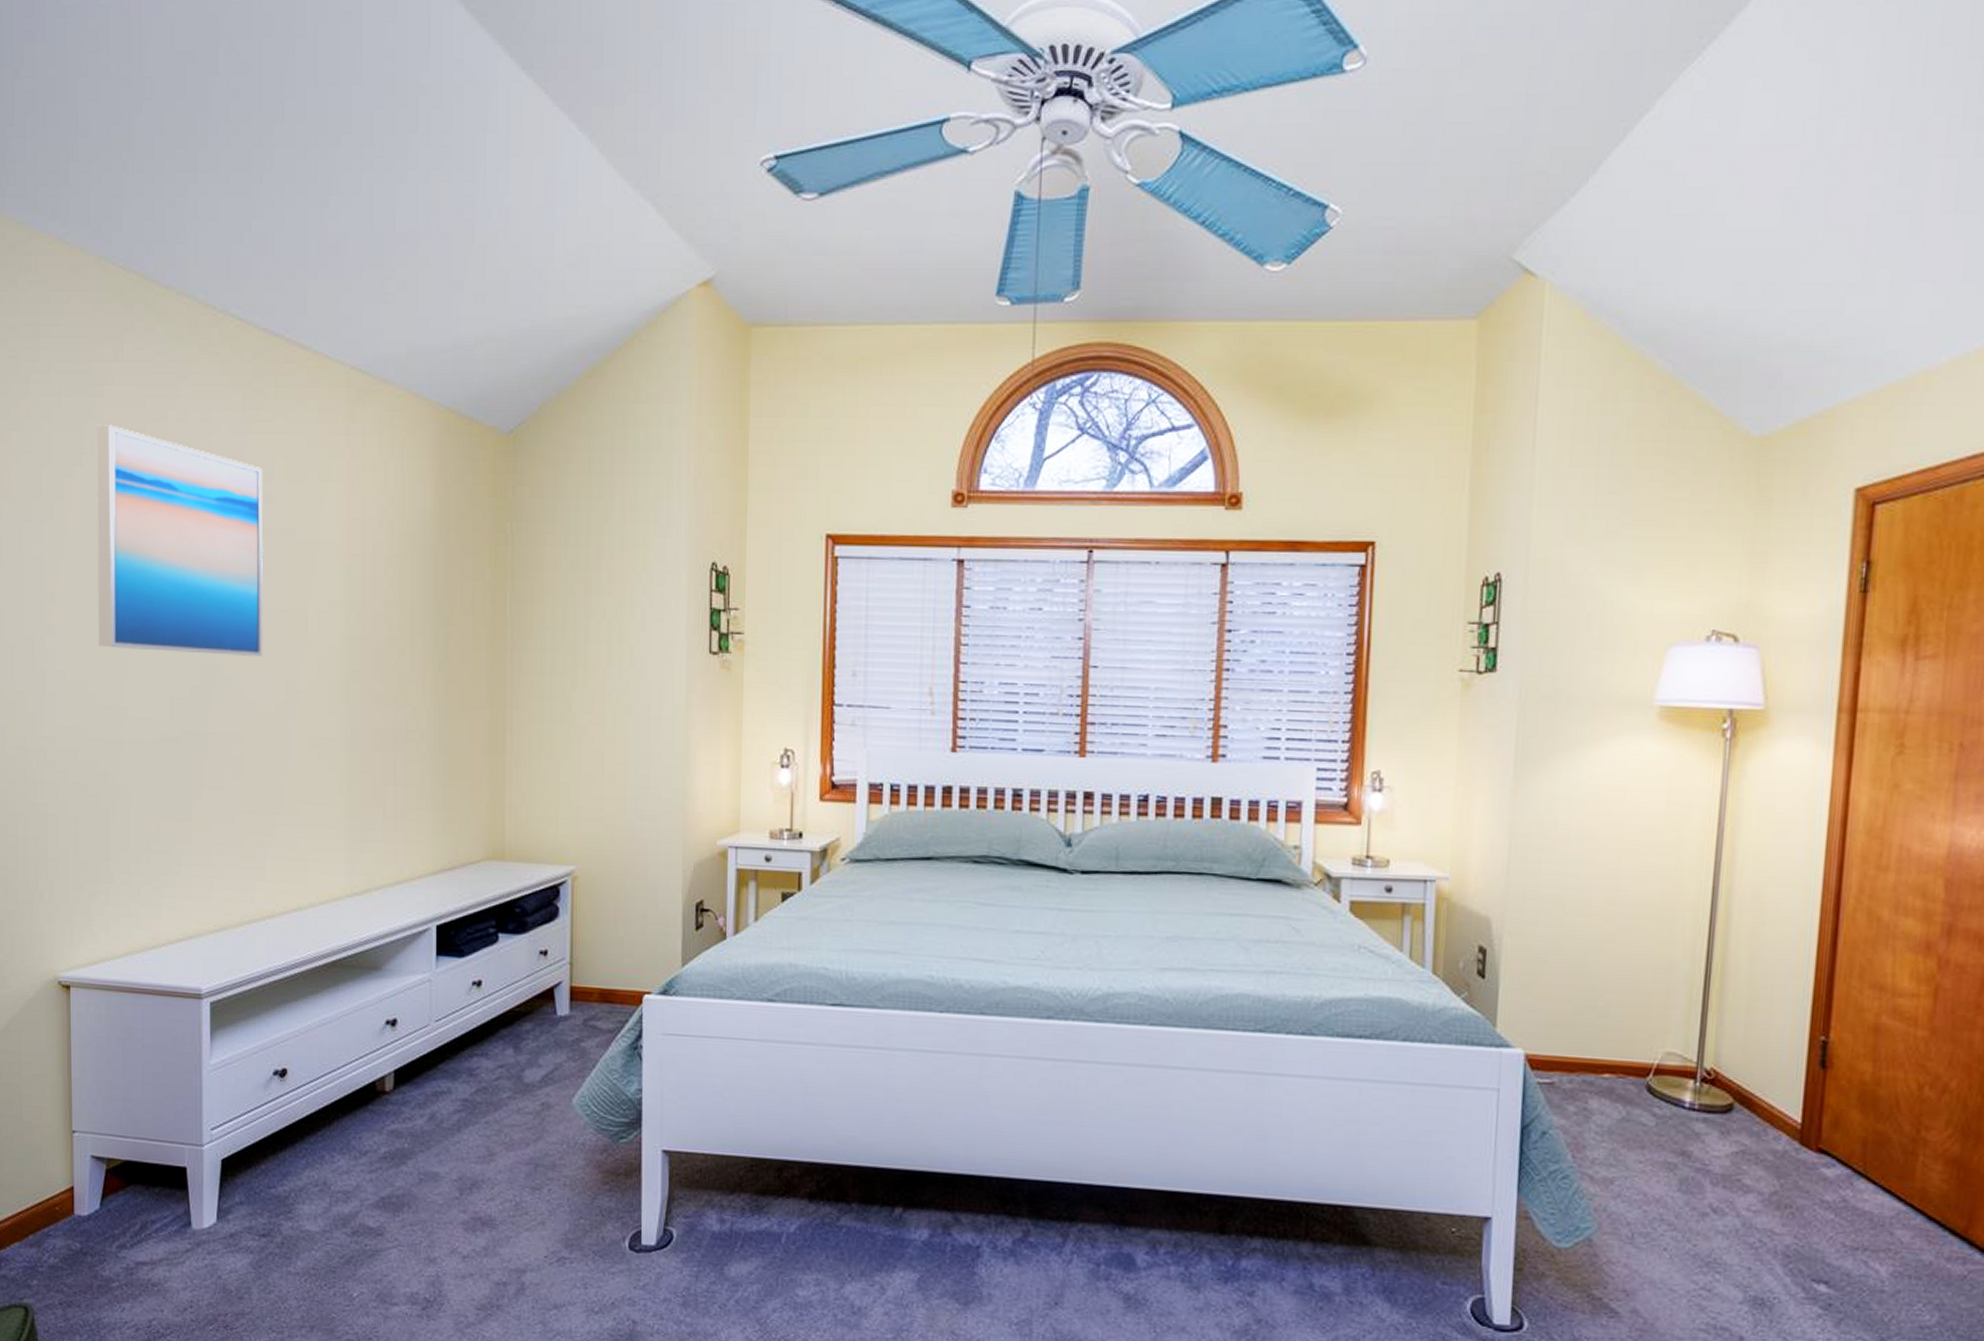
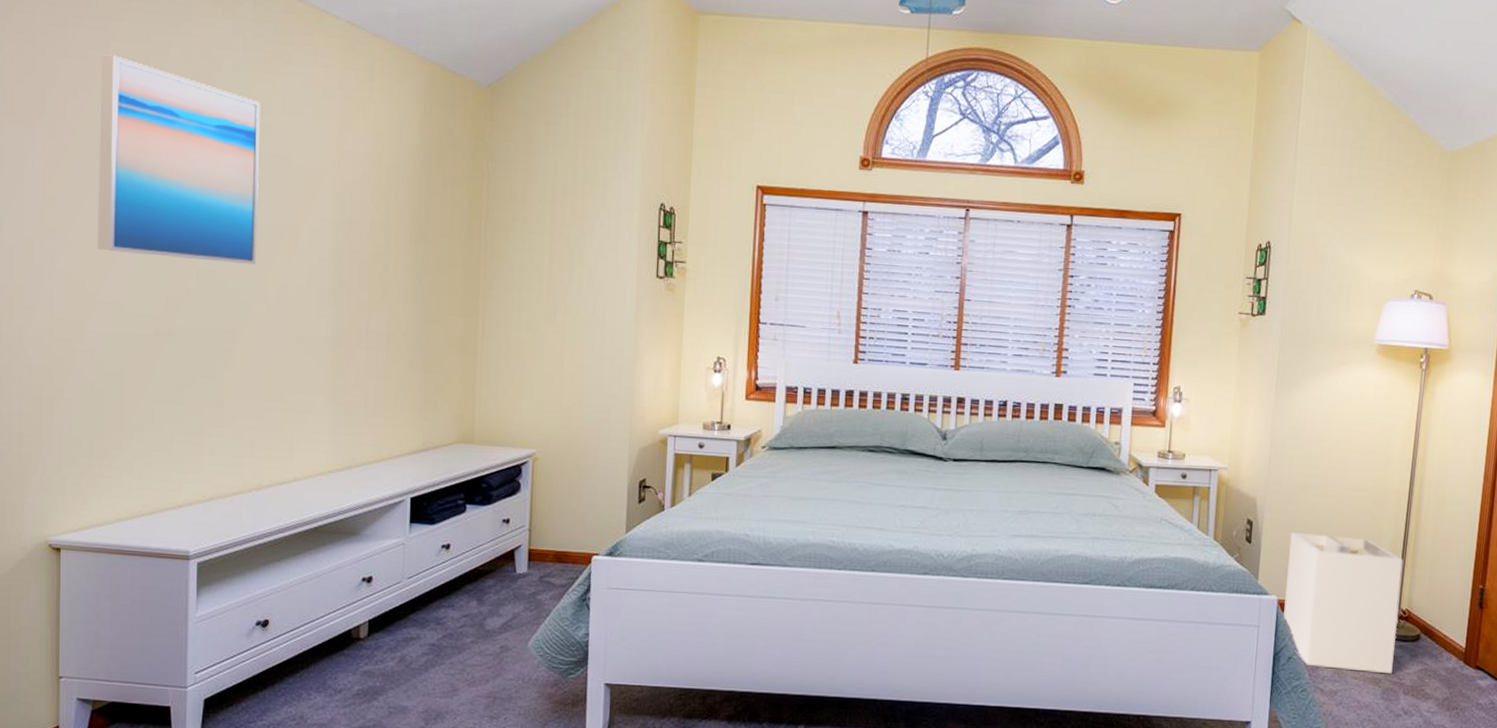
laundry hamper: none [1533,962,1705,1158] -> present [1283,531,1403,674]

